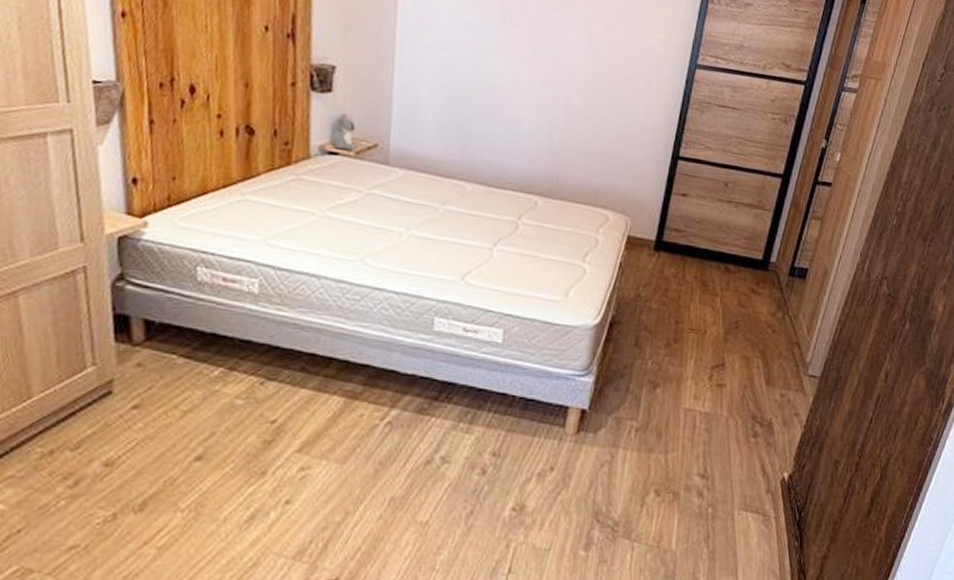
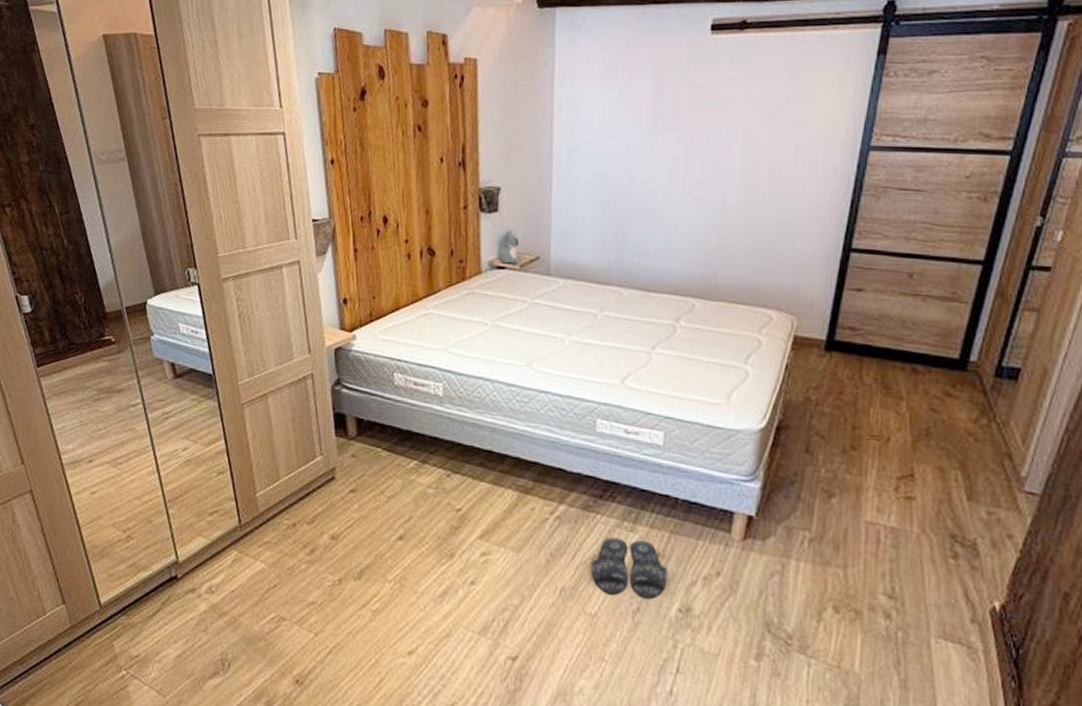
slippers: none [423,440,502,501] -> present [590,537,667,600]

